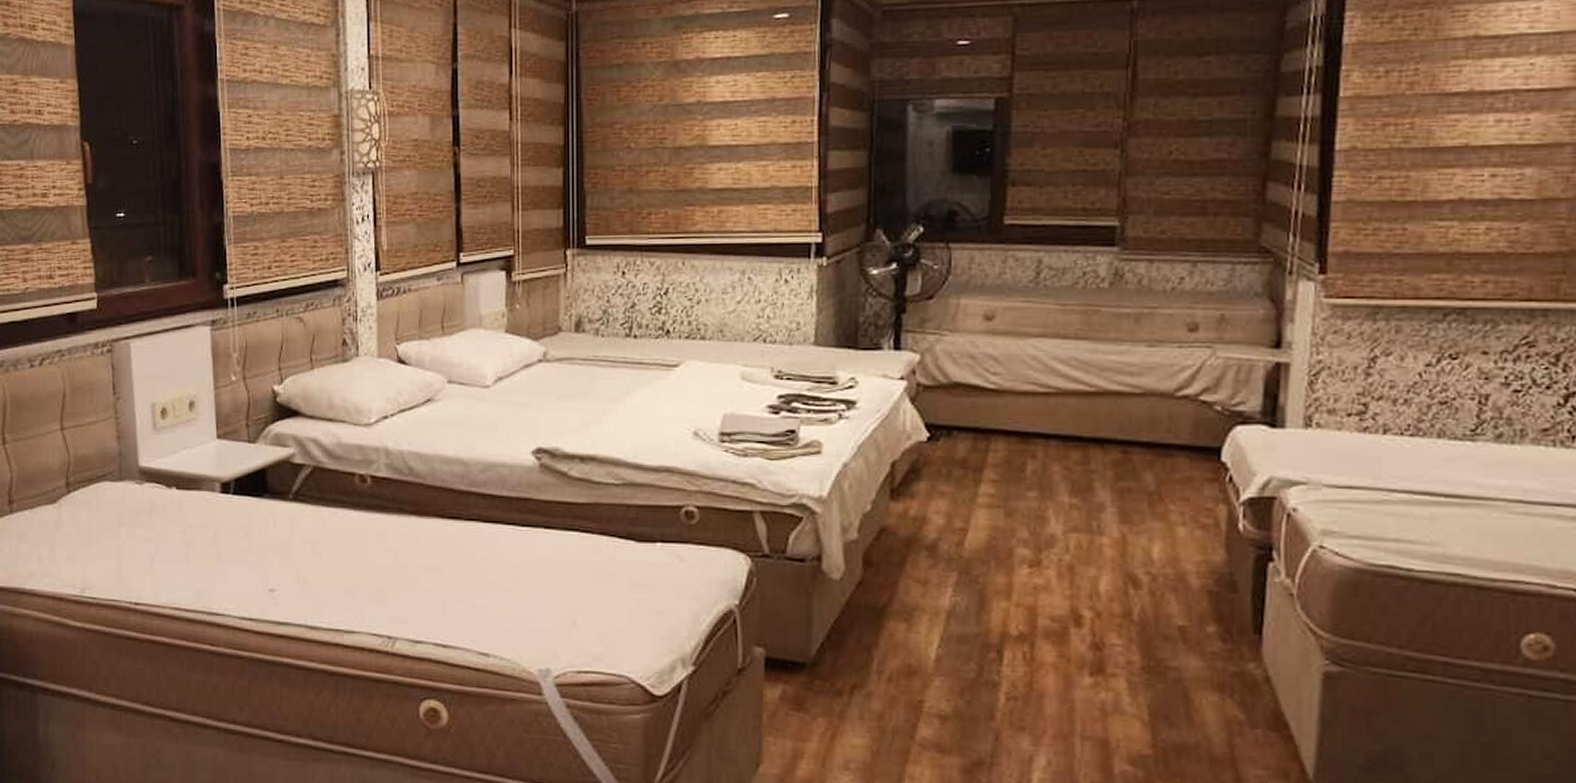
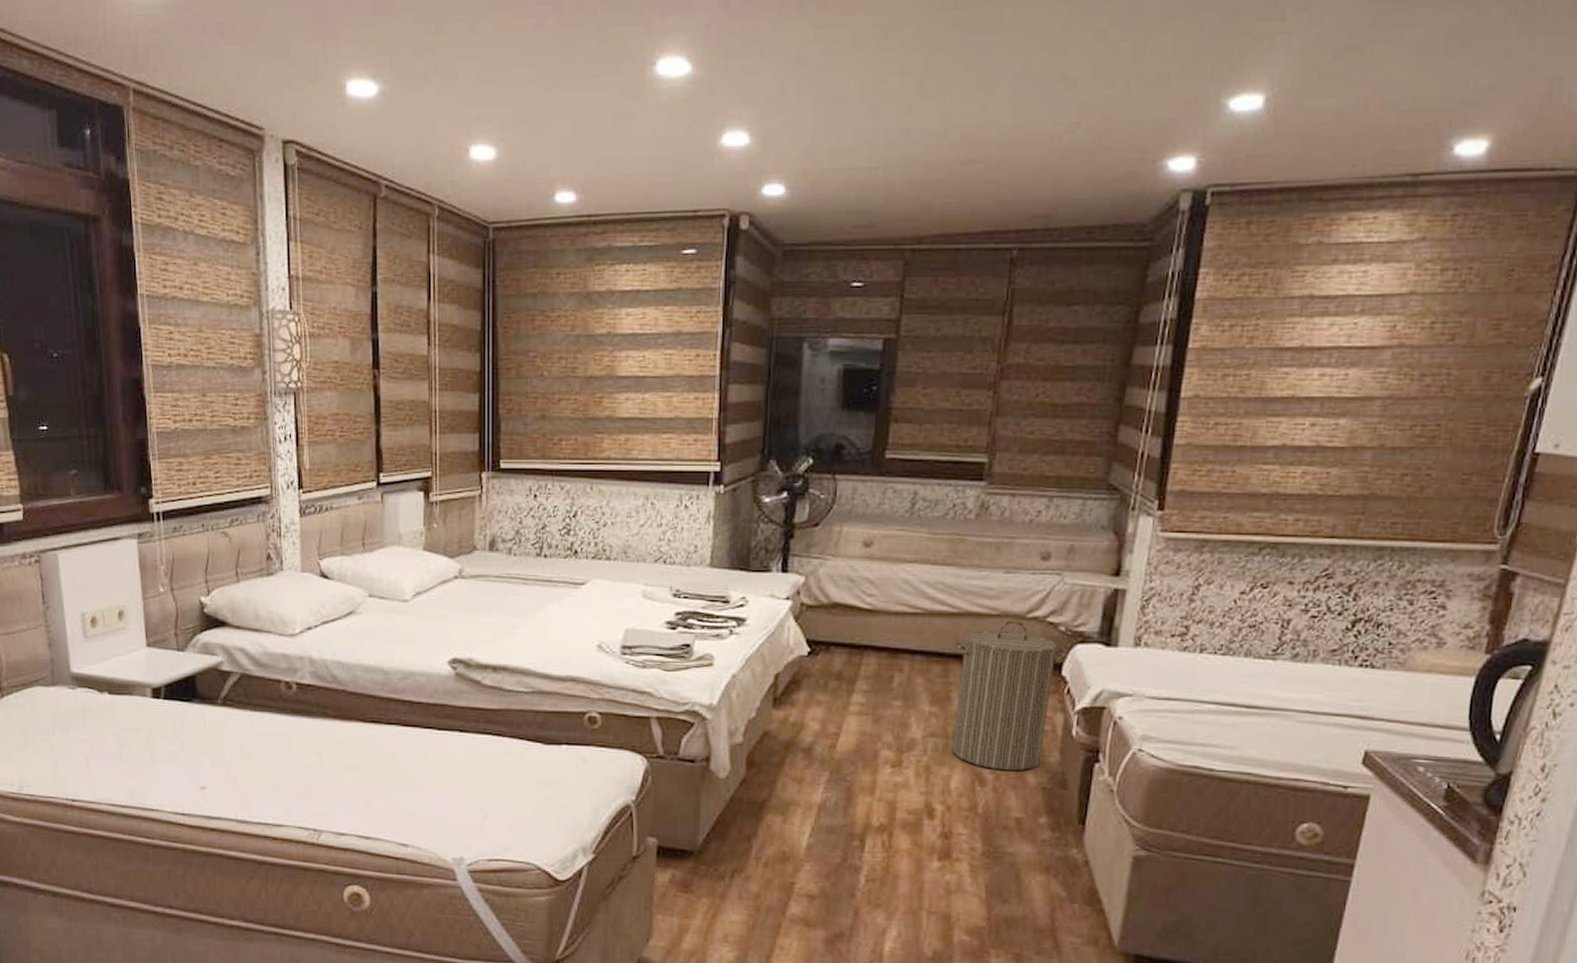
laundry hamper: none [1093,400,1225,572] -> present [952,620,1067,771]

